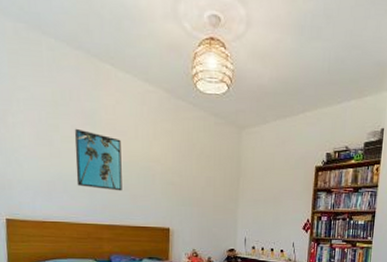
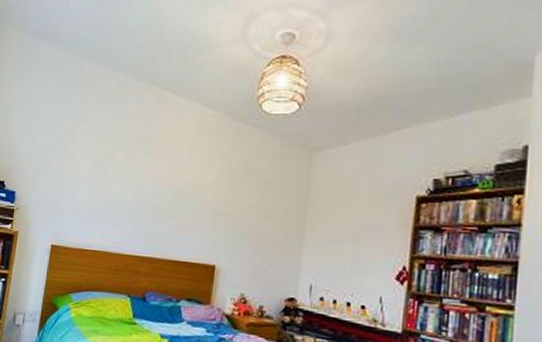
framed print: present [74,128,122,191] -> none [122,155,173,221]

